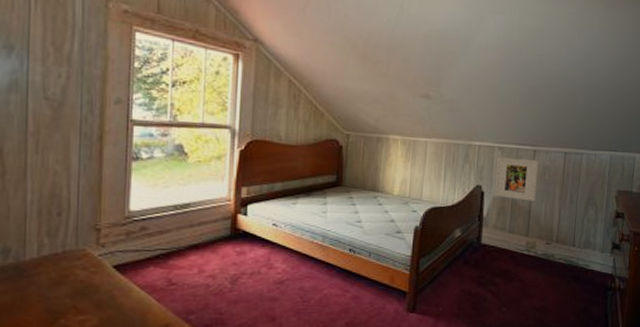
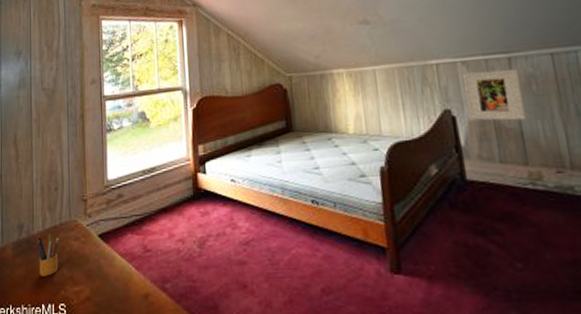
pencil box: none [29,260,61,305] -> present [36,233,59,277]

